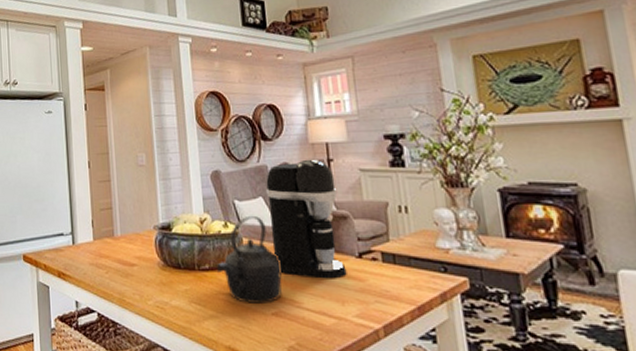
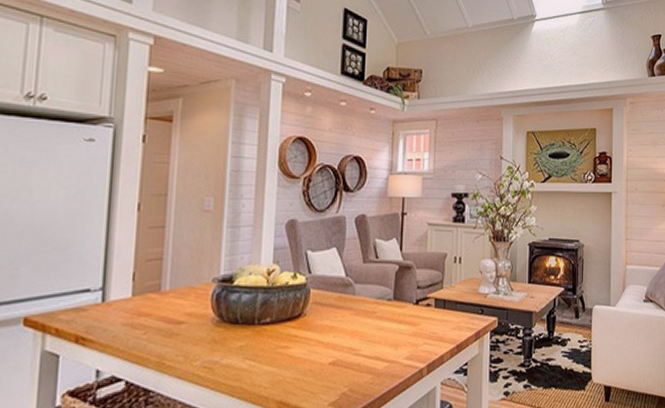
kettle: present [217,215,282,303] -> none [279,266,345,355]
coffee maker: present [265,159,347,279] -> none [339,212,406,326]

